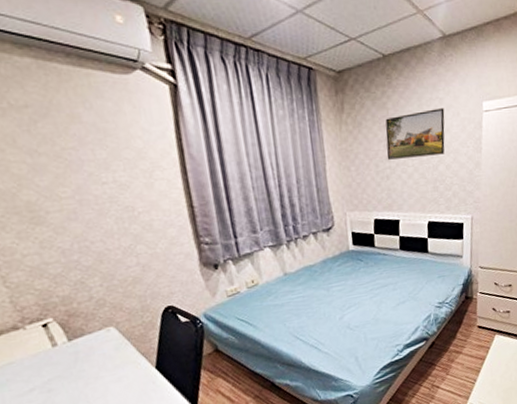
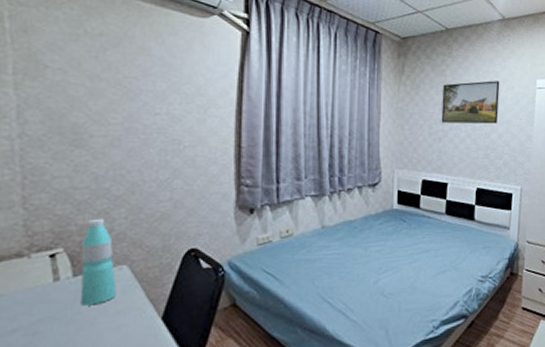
water bottle: none [67,288,111,365] -> present [80,218,117,306]

